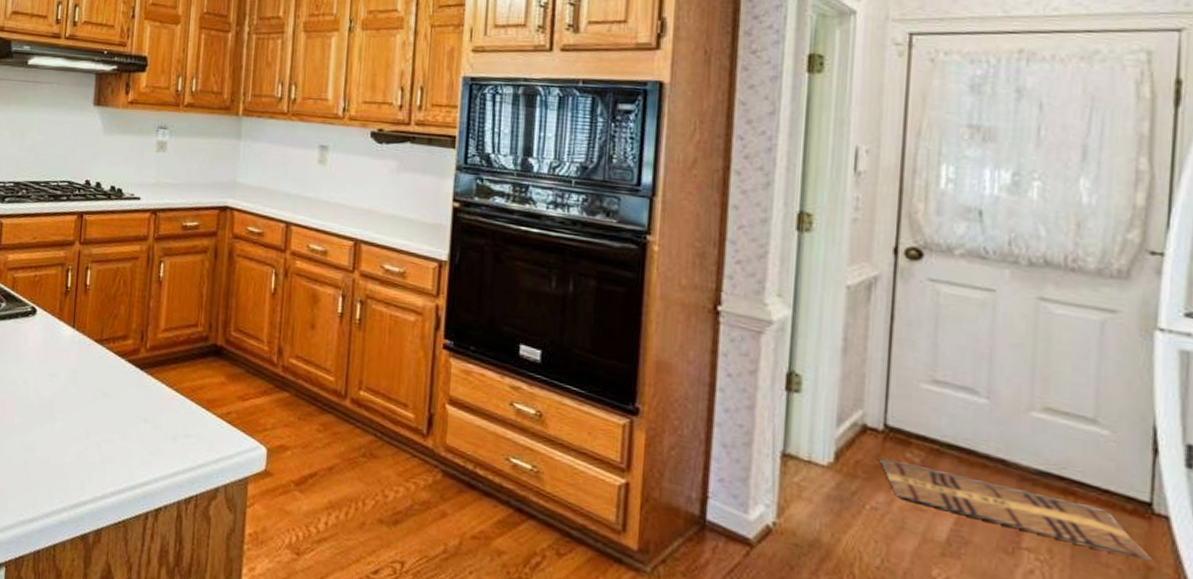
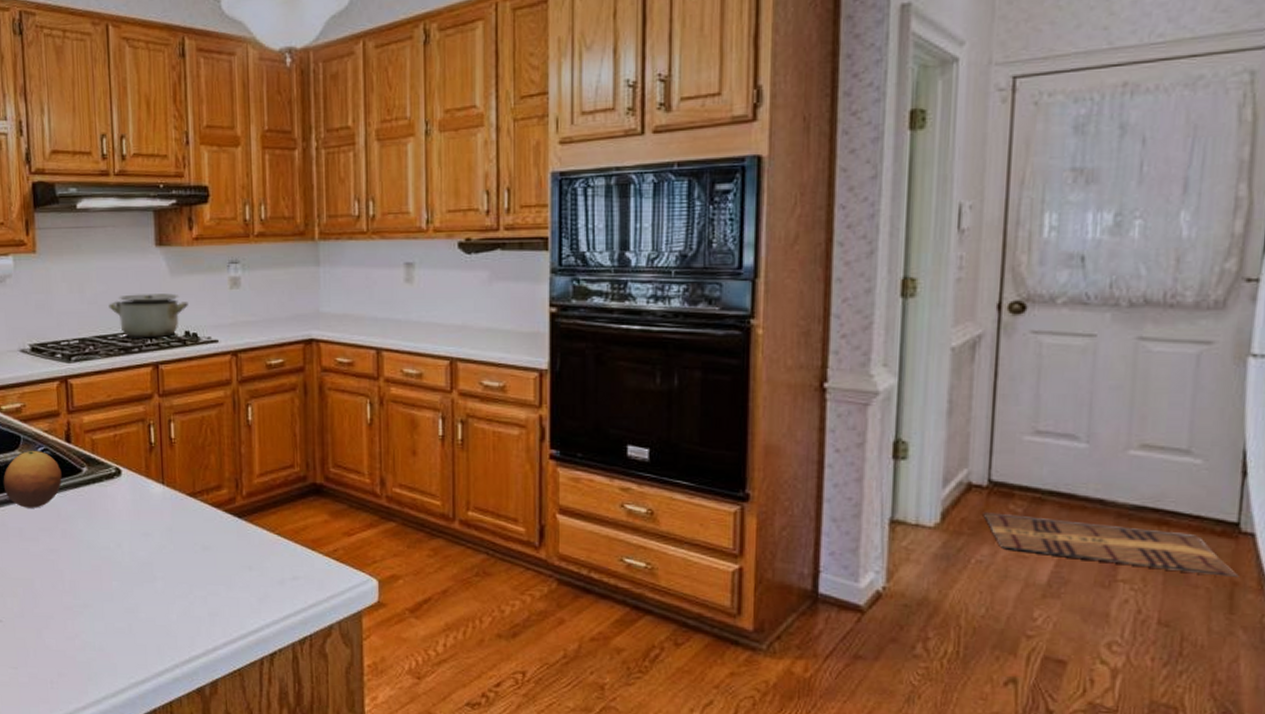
saucepan: none [44,146,117,189] -> present [108,293,188,338]

